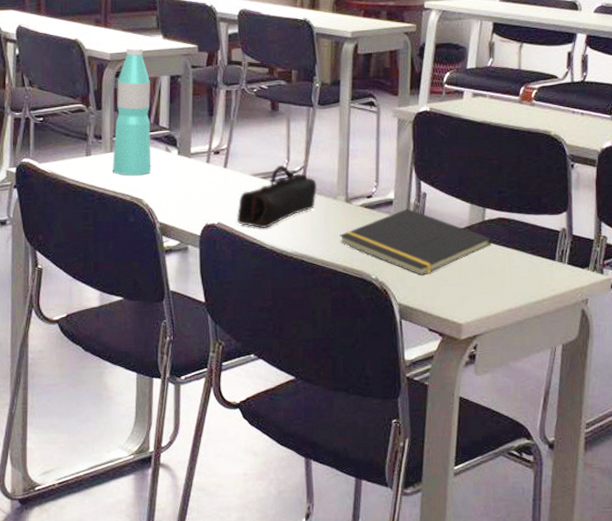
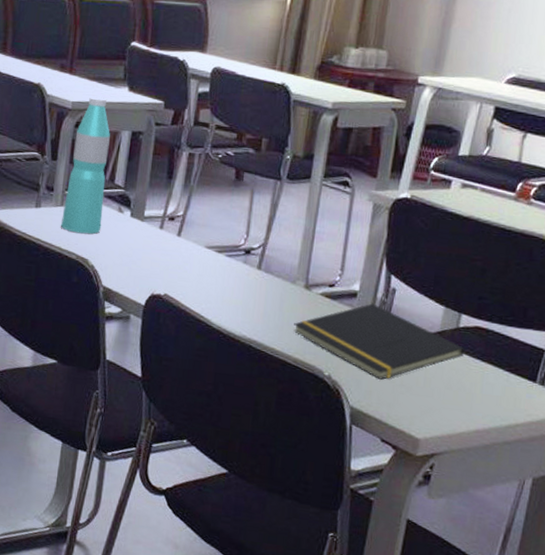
pencil case: present [236,165,318,229] -> none [185,239,276,307]

